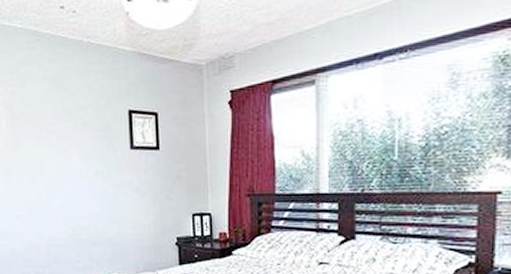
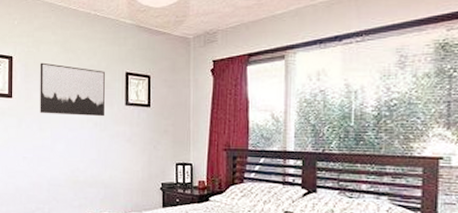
wall art: none [27,103,106,164] -> present [40,62,105,117]

